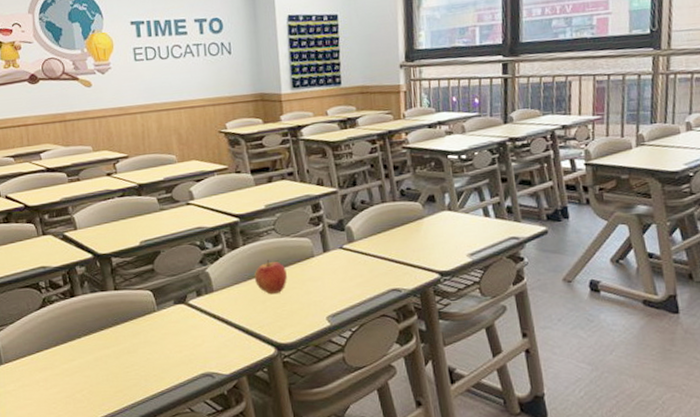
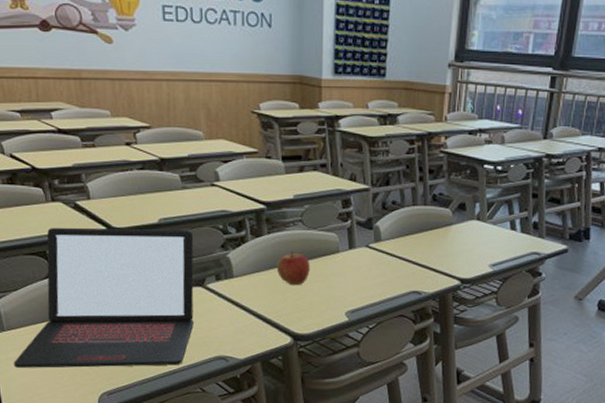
laptop: none [11,249,179,400] -> present [13,227,194,368]

